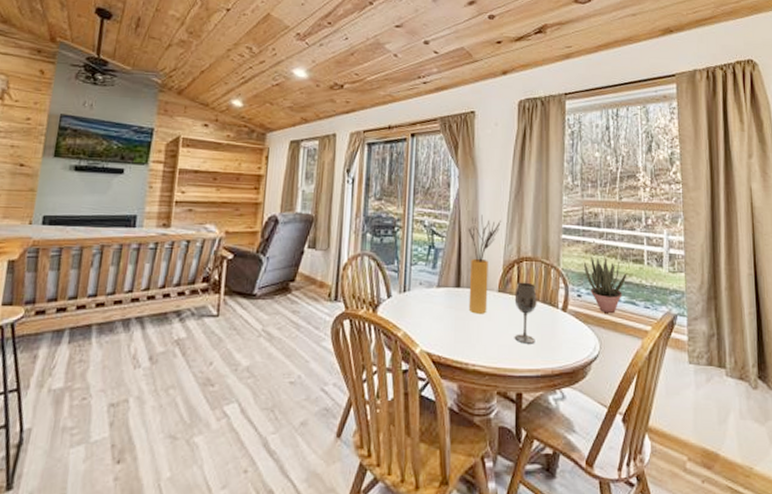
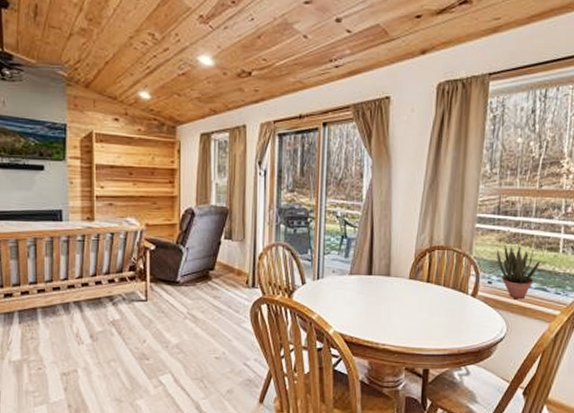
vase: present [468,215,501,314] -> none [380,205,414,299]
wine glass: present [514,282,537,344] -> none [423,269,448,327]

